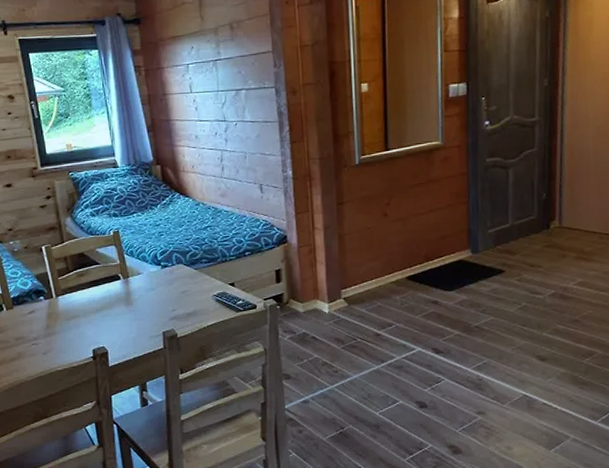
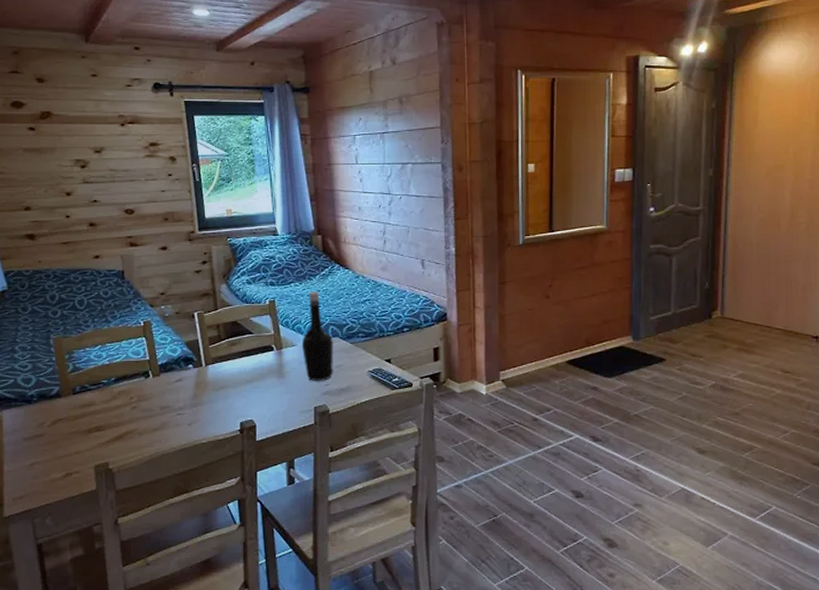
bottle: none [147,220,179,307] -> present [301,291,333,381]

